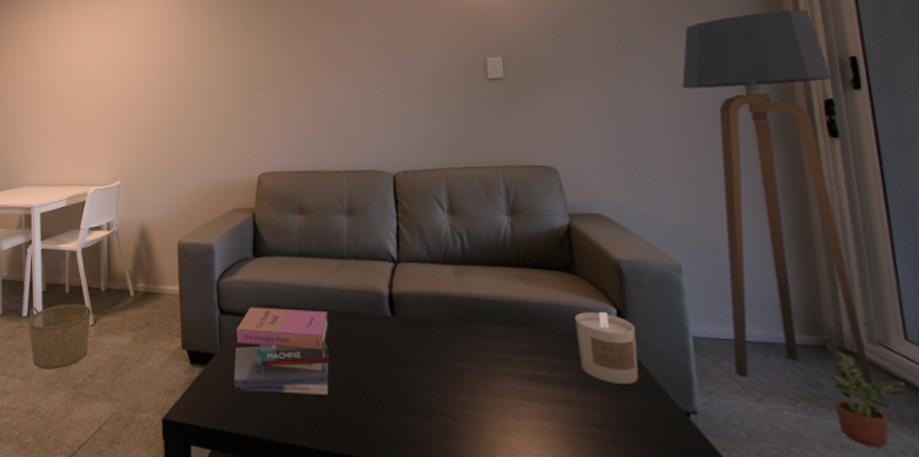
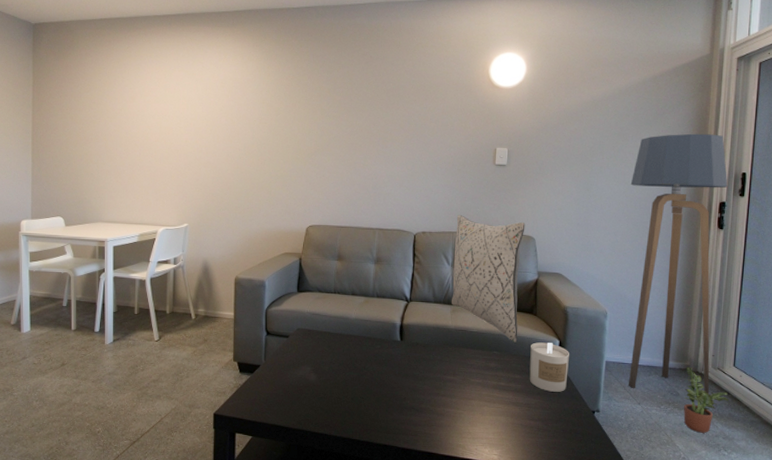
basket: present [28,304,92,368] -> none [100,322,157,374]
books: present [233,307,331,395] -> none [274,330,352,397]
pillow: none [446,146,555,314] -> present [451,215,526,343]

